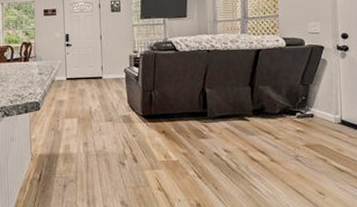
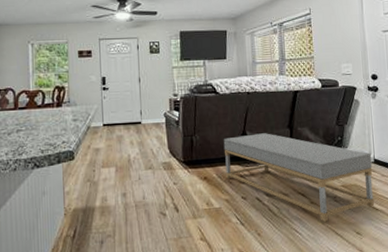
coffee table: none [182,90,339,180] -> present [223,133,374,222]

